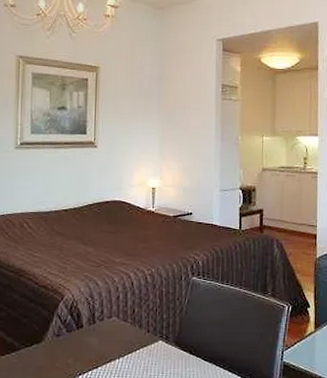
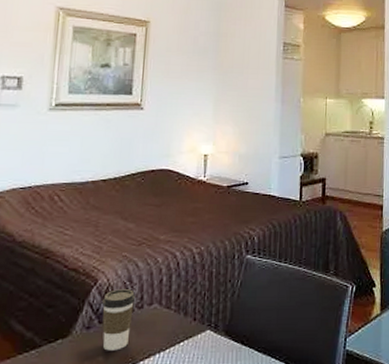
coffee cup: none [69,304,97,355] -> present [102,289,136,351]

